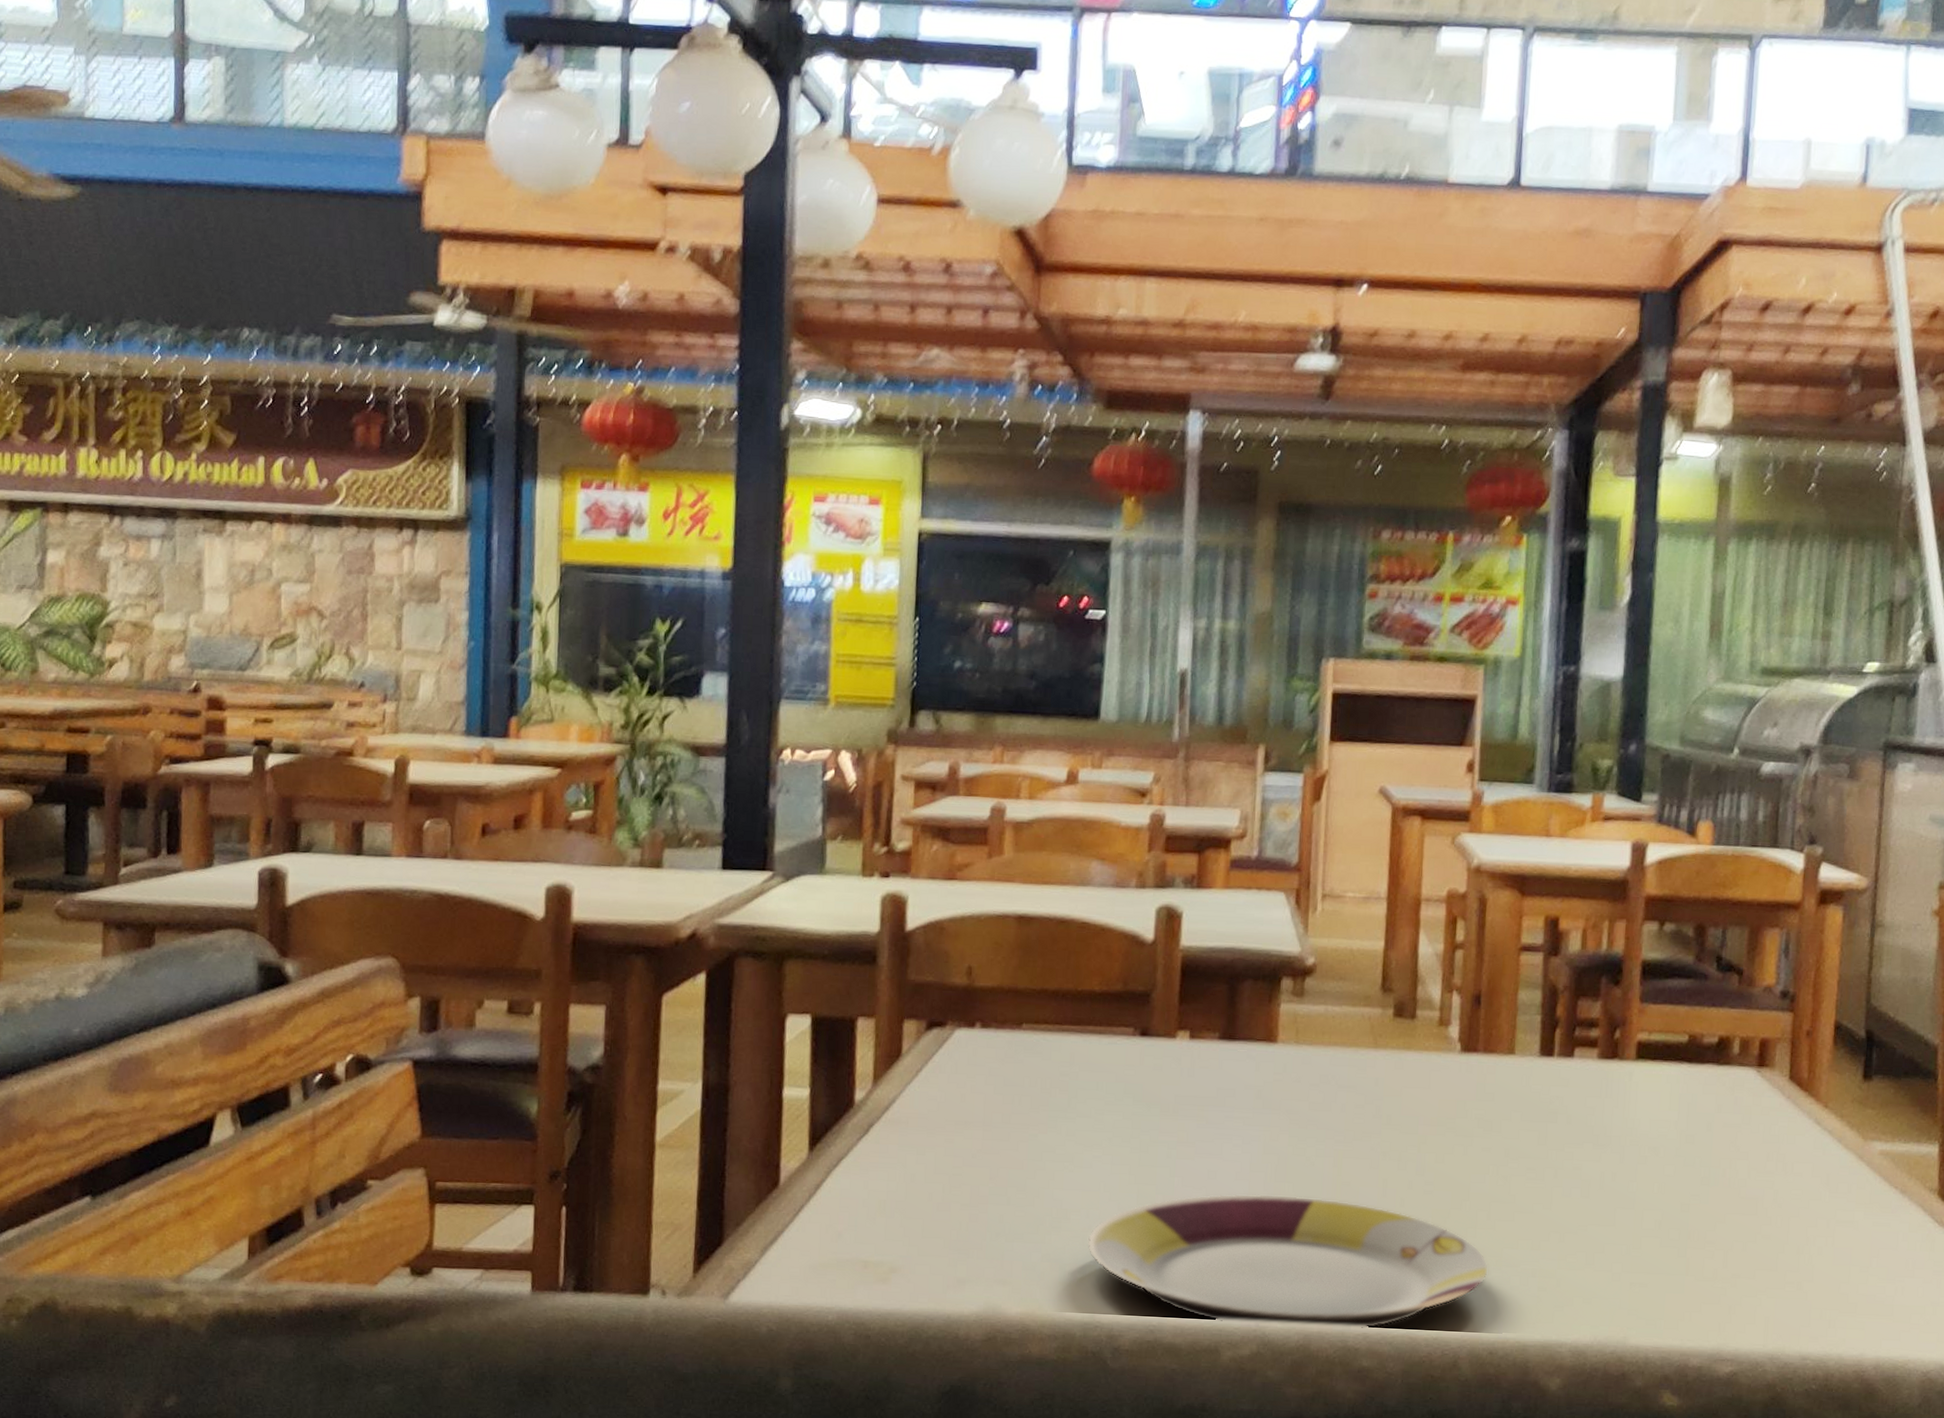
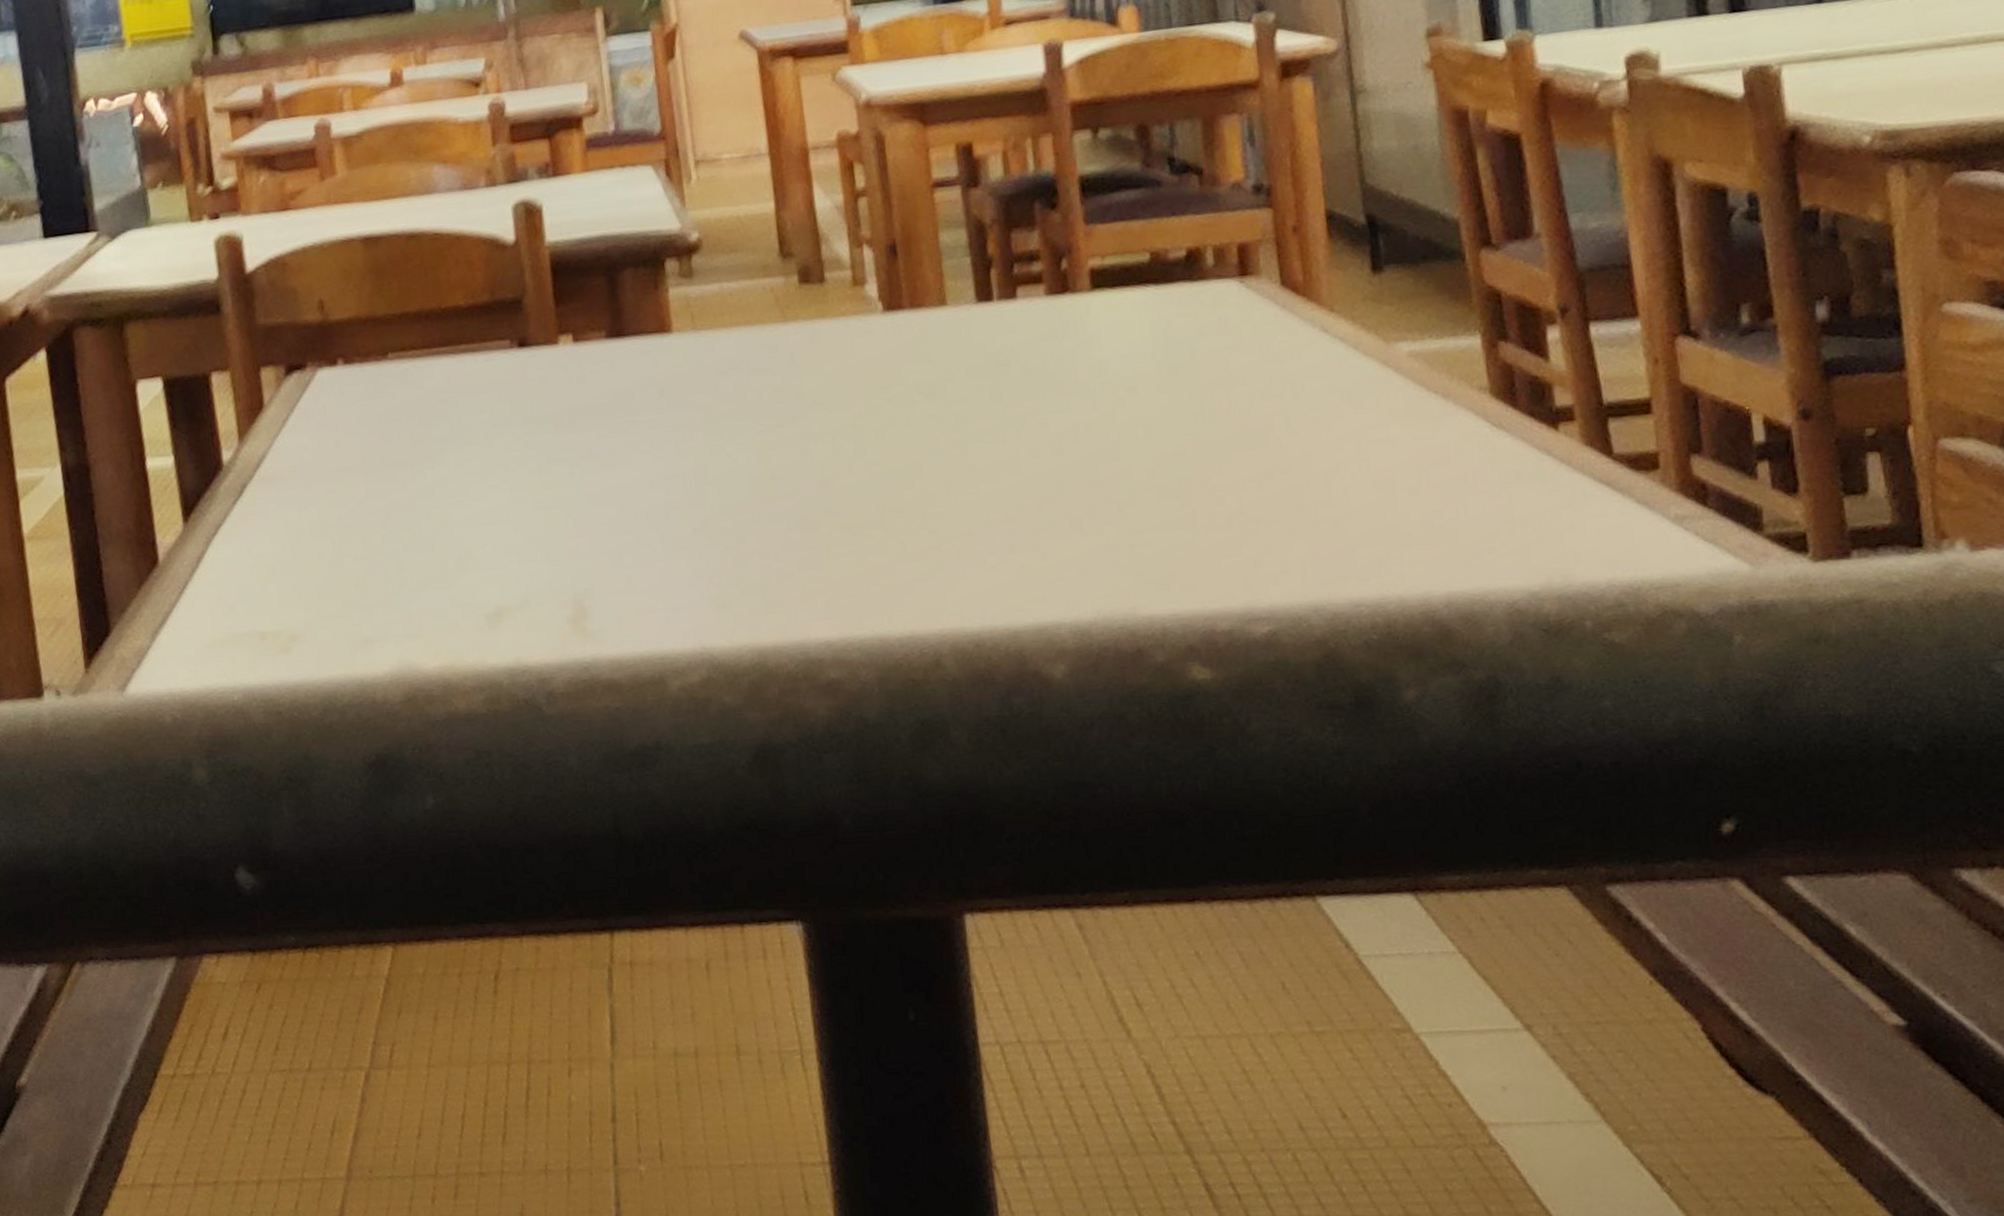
plate: present [1087,1194,1488,1329] -> none [498,497,958,649]

